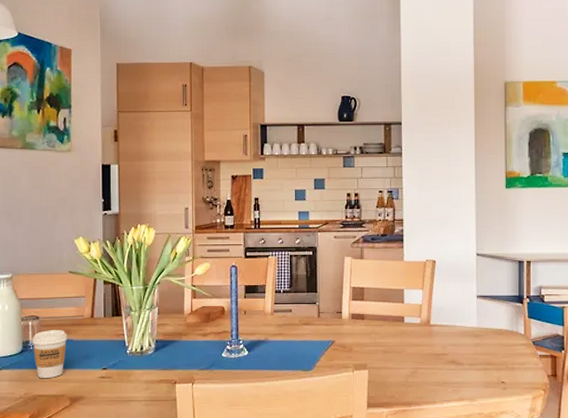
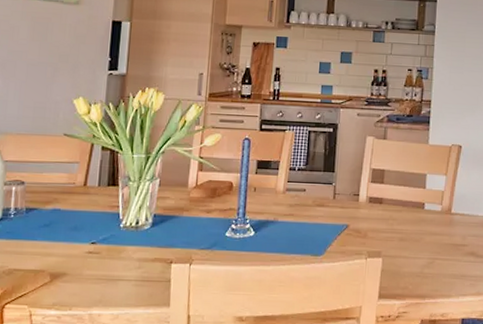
coffee cup: present [32,330,67,379] -> none [13,197,55,251]

